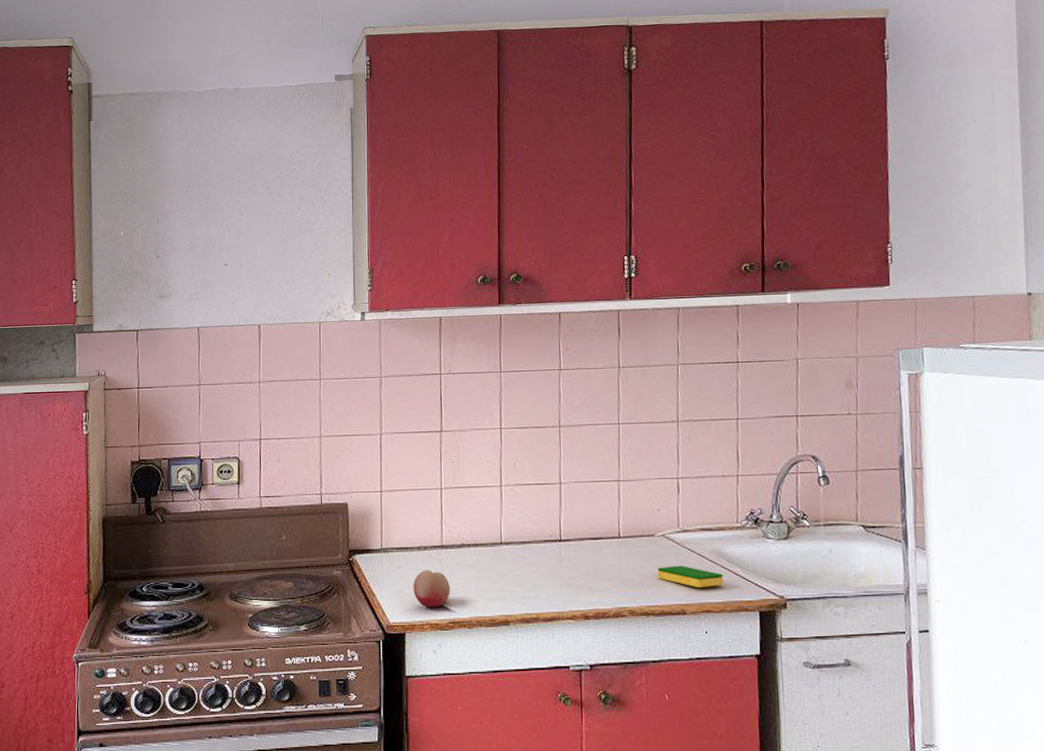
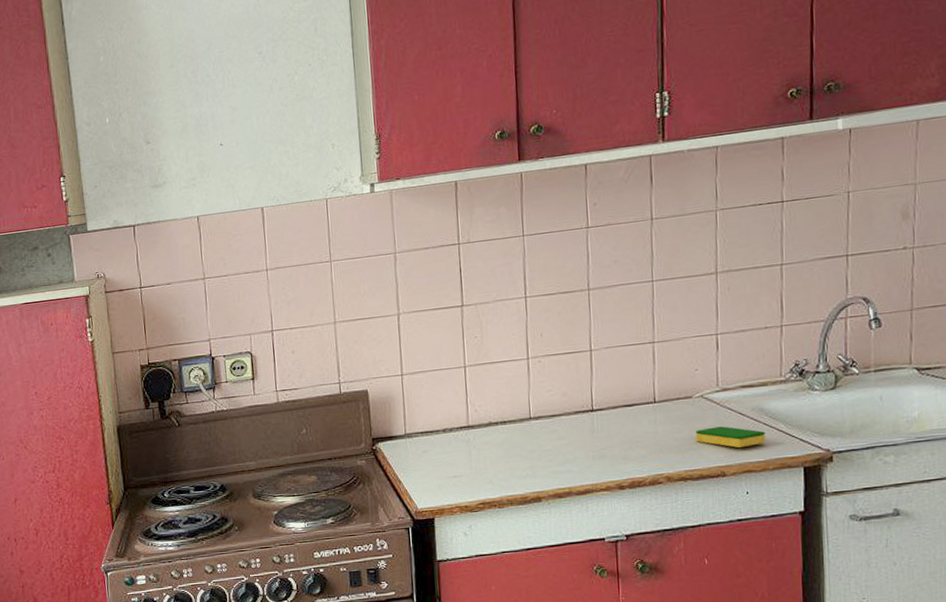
fruit: present [413,570,450,608] -> none [440,452,479,491]

